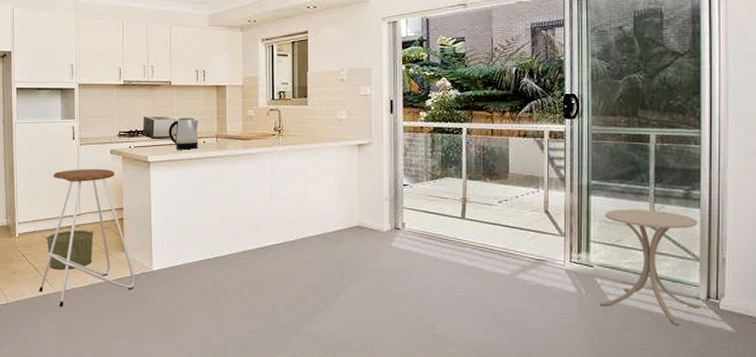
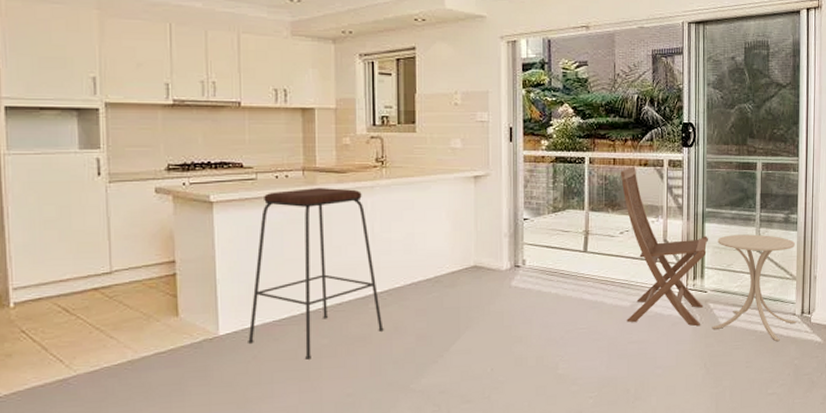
bar stool: present [38,169,136,307] -> none [48,213,195,394]
basket: present [46,230,95,270] -> none [58,291,134,346]
toaster: present [143,116,175,139] -> none [202,145,248,173]
kettle: present [168,116,199,150] -> none [238,145,279,186]
bar stool: none [173,152,279,297] -> present [248,188,384,360]
deck chair: none [498,137,594,301] -> present [620,166,708,327]

